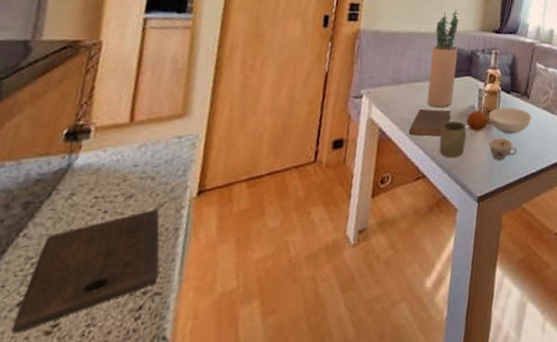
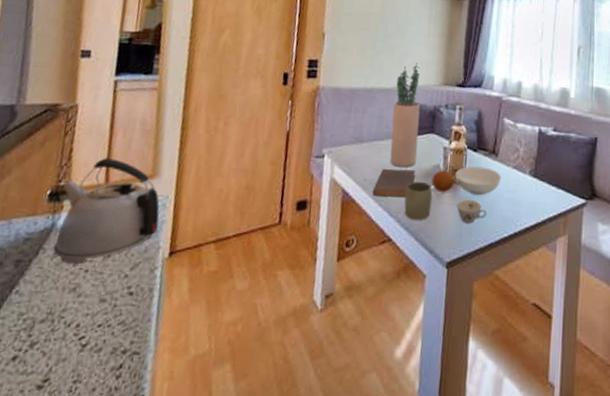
cutting board: present [11,209,160,334] -> none [8,269,137,387]
kettle: none [68,96,189,205] -> present [53,158,160,264]

